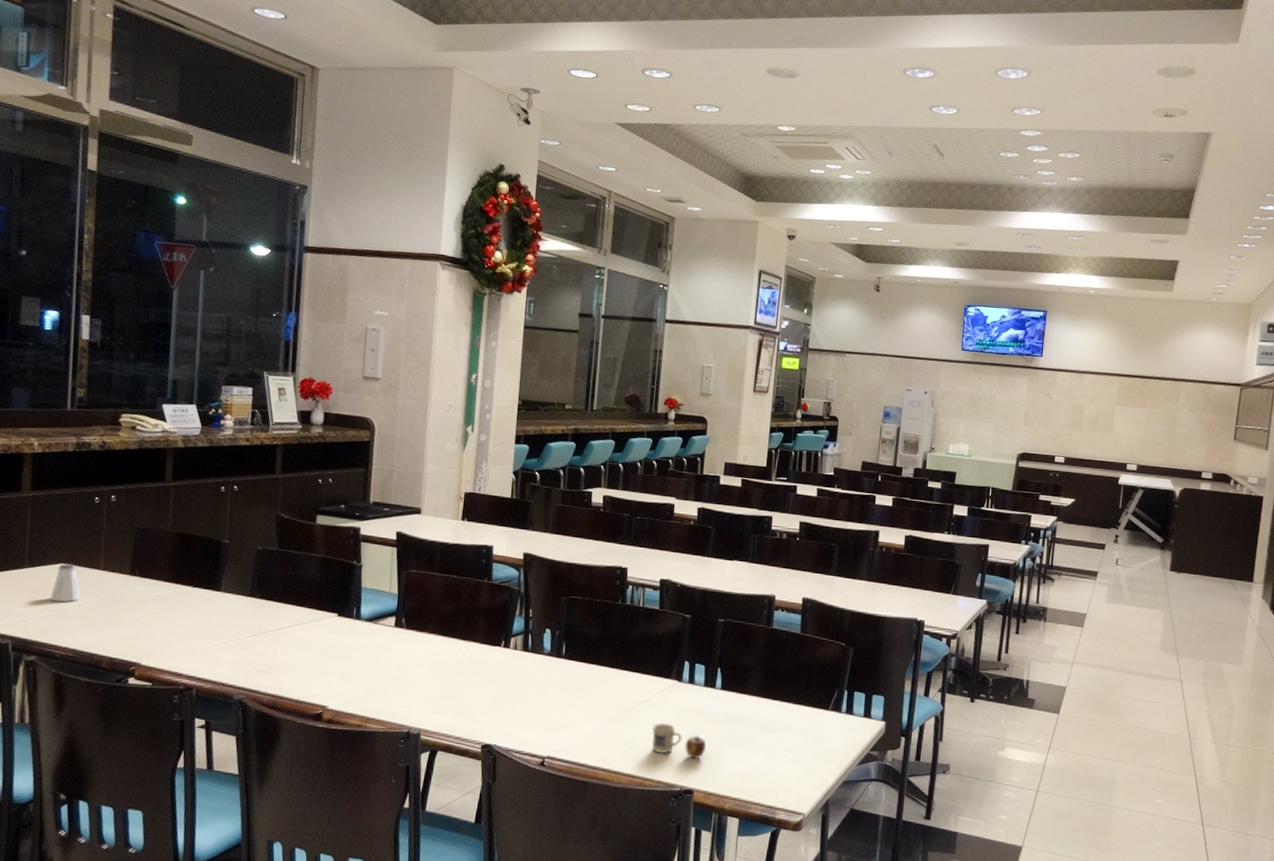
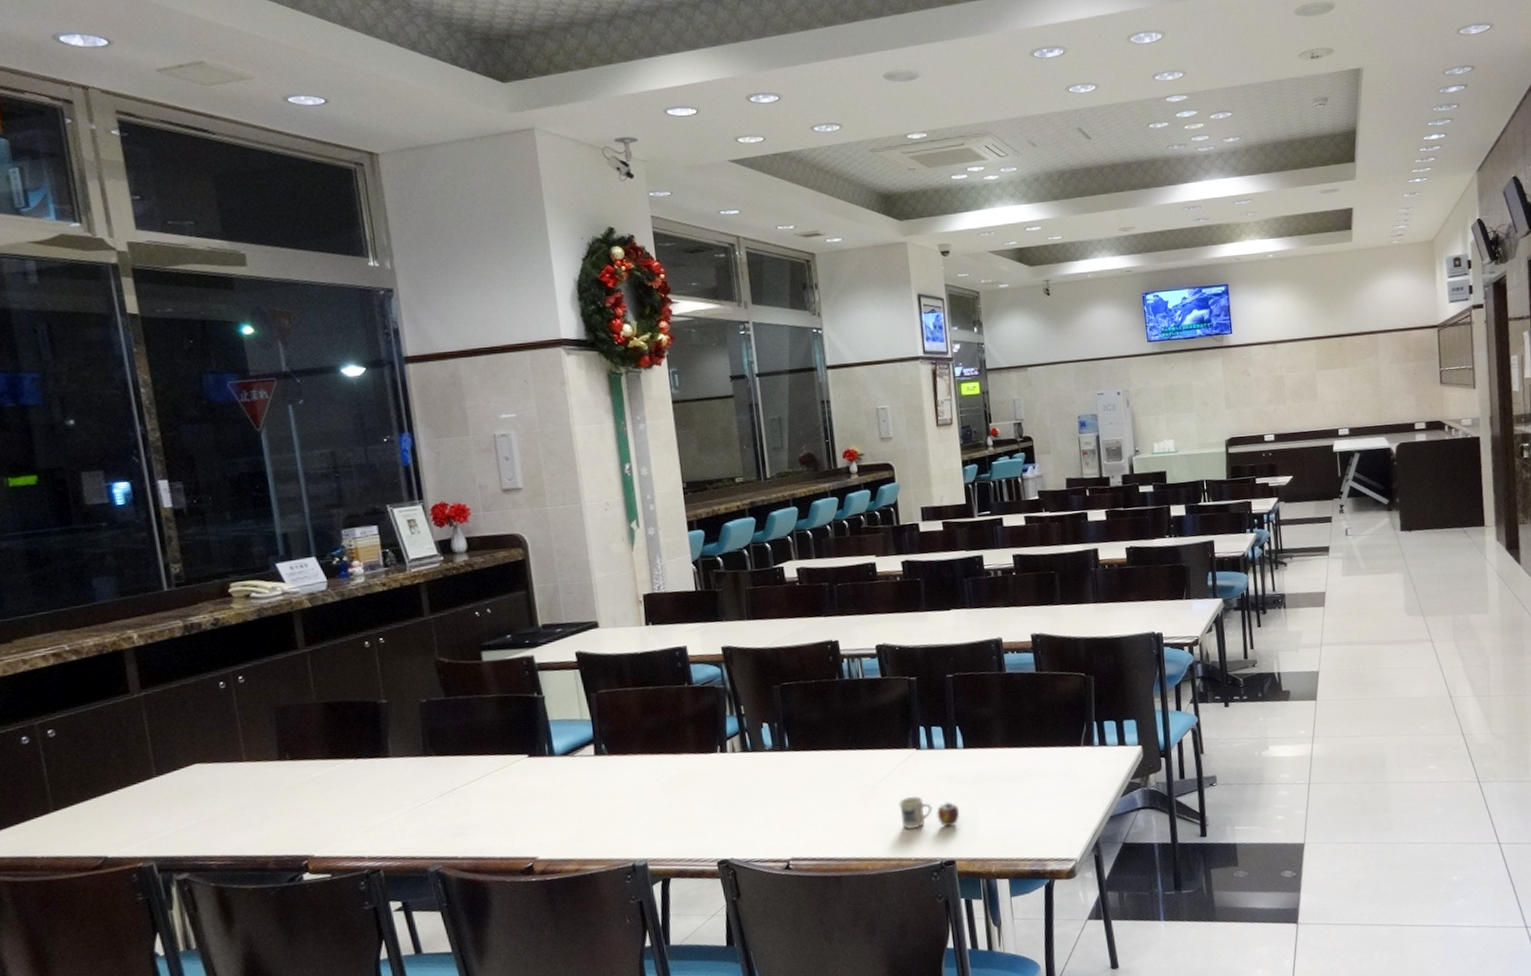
saltshaker: present [50,563,81,603] -> none [190,762,227,808]

